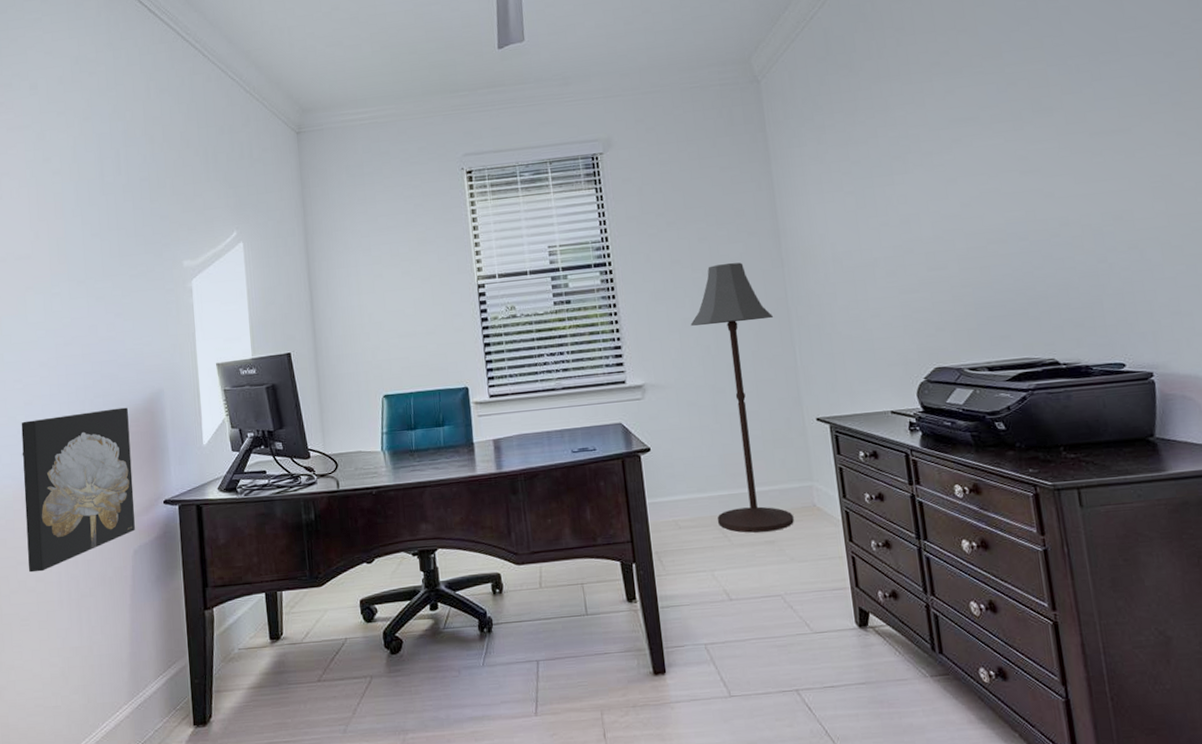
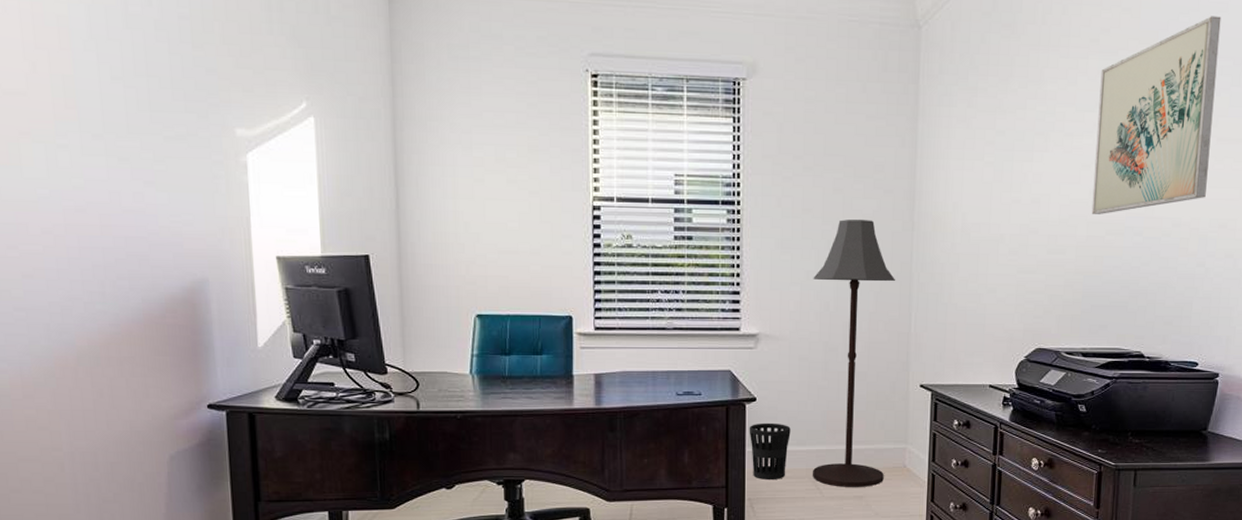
wall art: present [21,407,135,573] -> none [18,294,171,471]
wastebasket: none [646,471,690,531] -> present [749,423,791,479]
wall art: none [948,19,1091,226] -> present [1091,16,1221,214]

